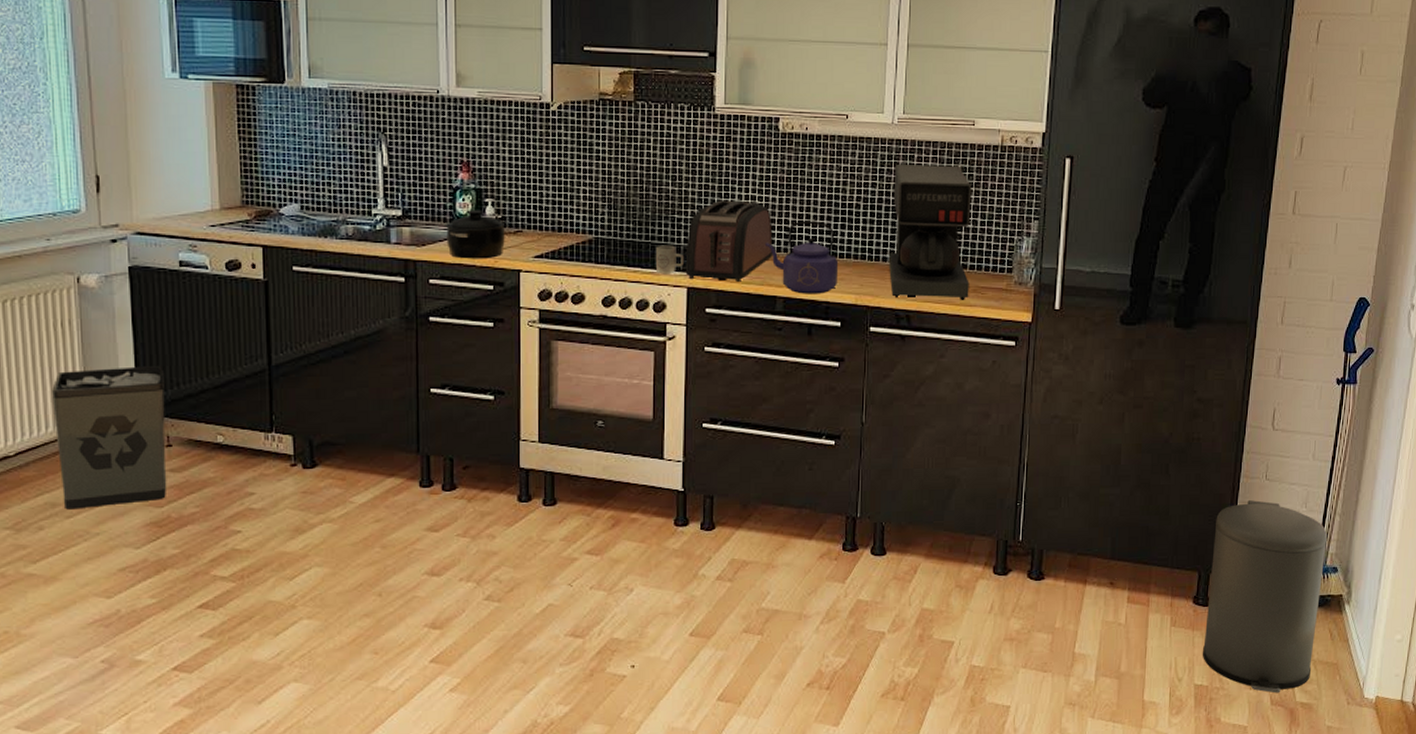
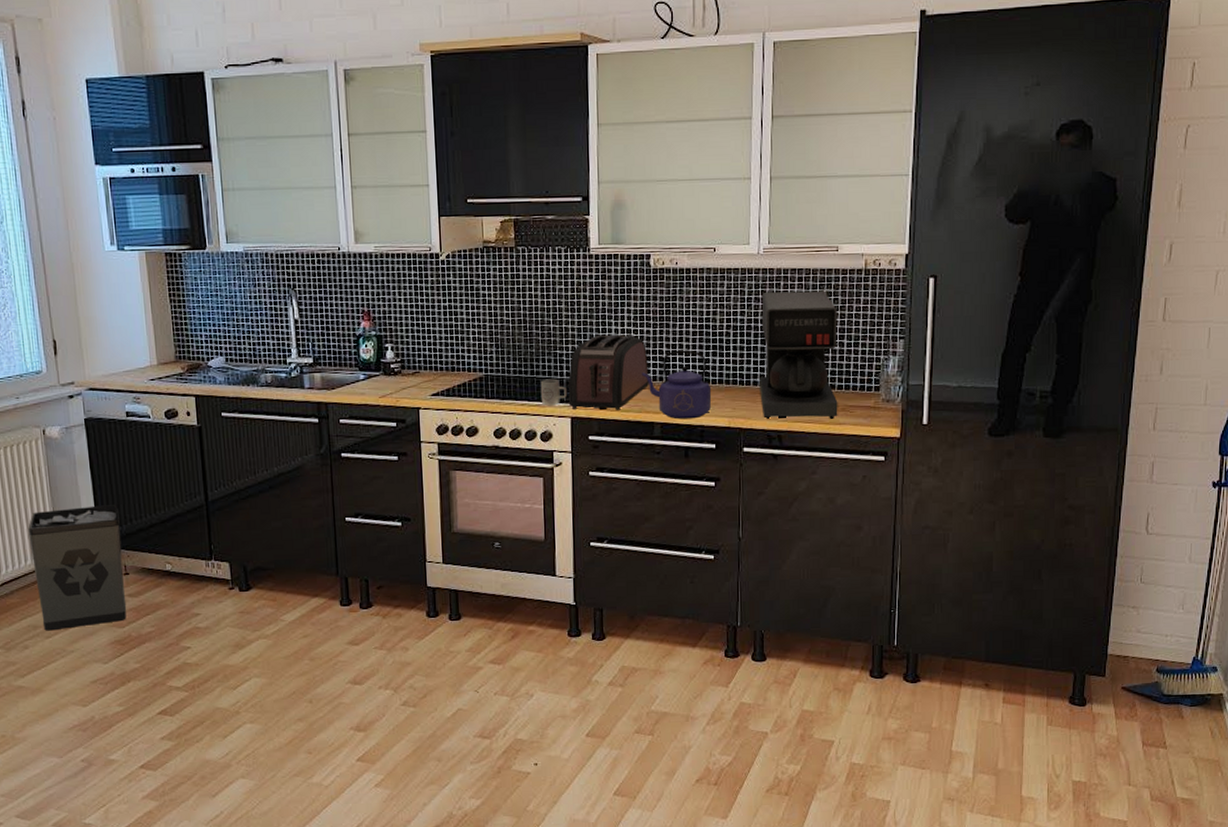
saucepan: present [446,210,505,259] -> none [352,355,405,400]
pedal bin: present [1203,500,1328,694] -> none [1080,603,1207,790]

